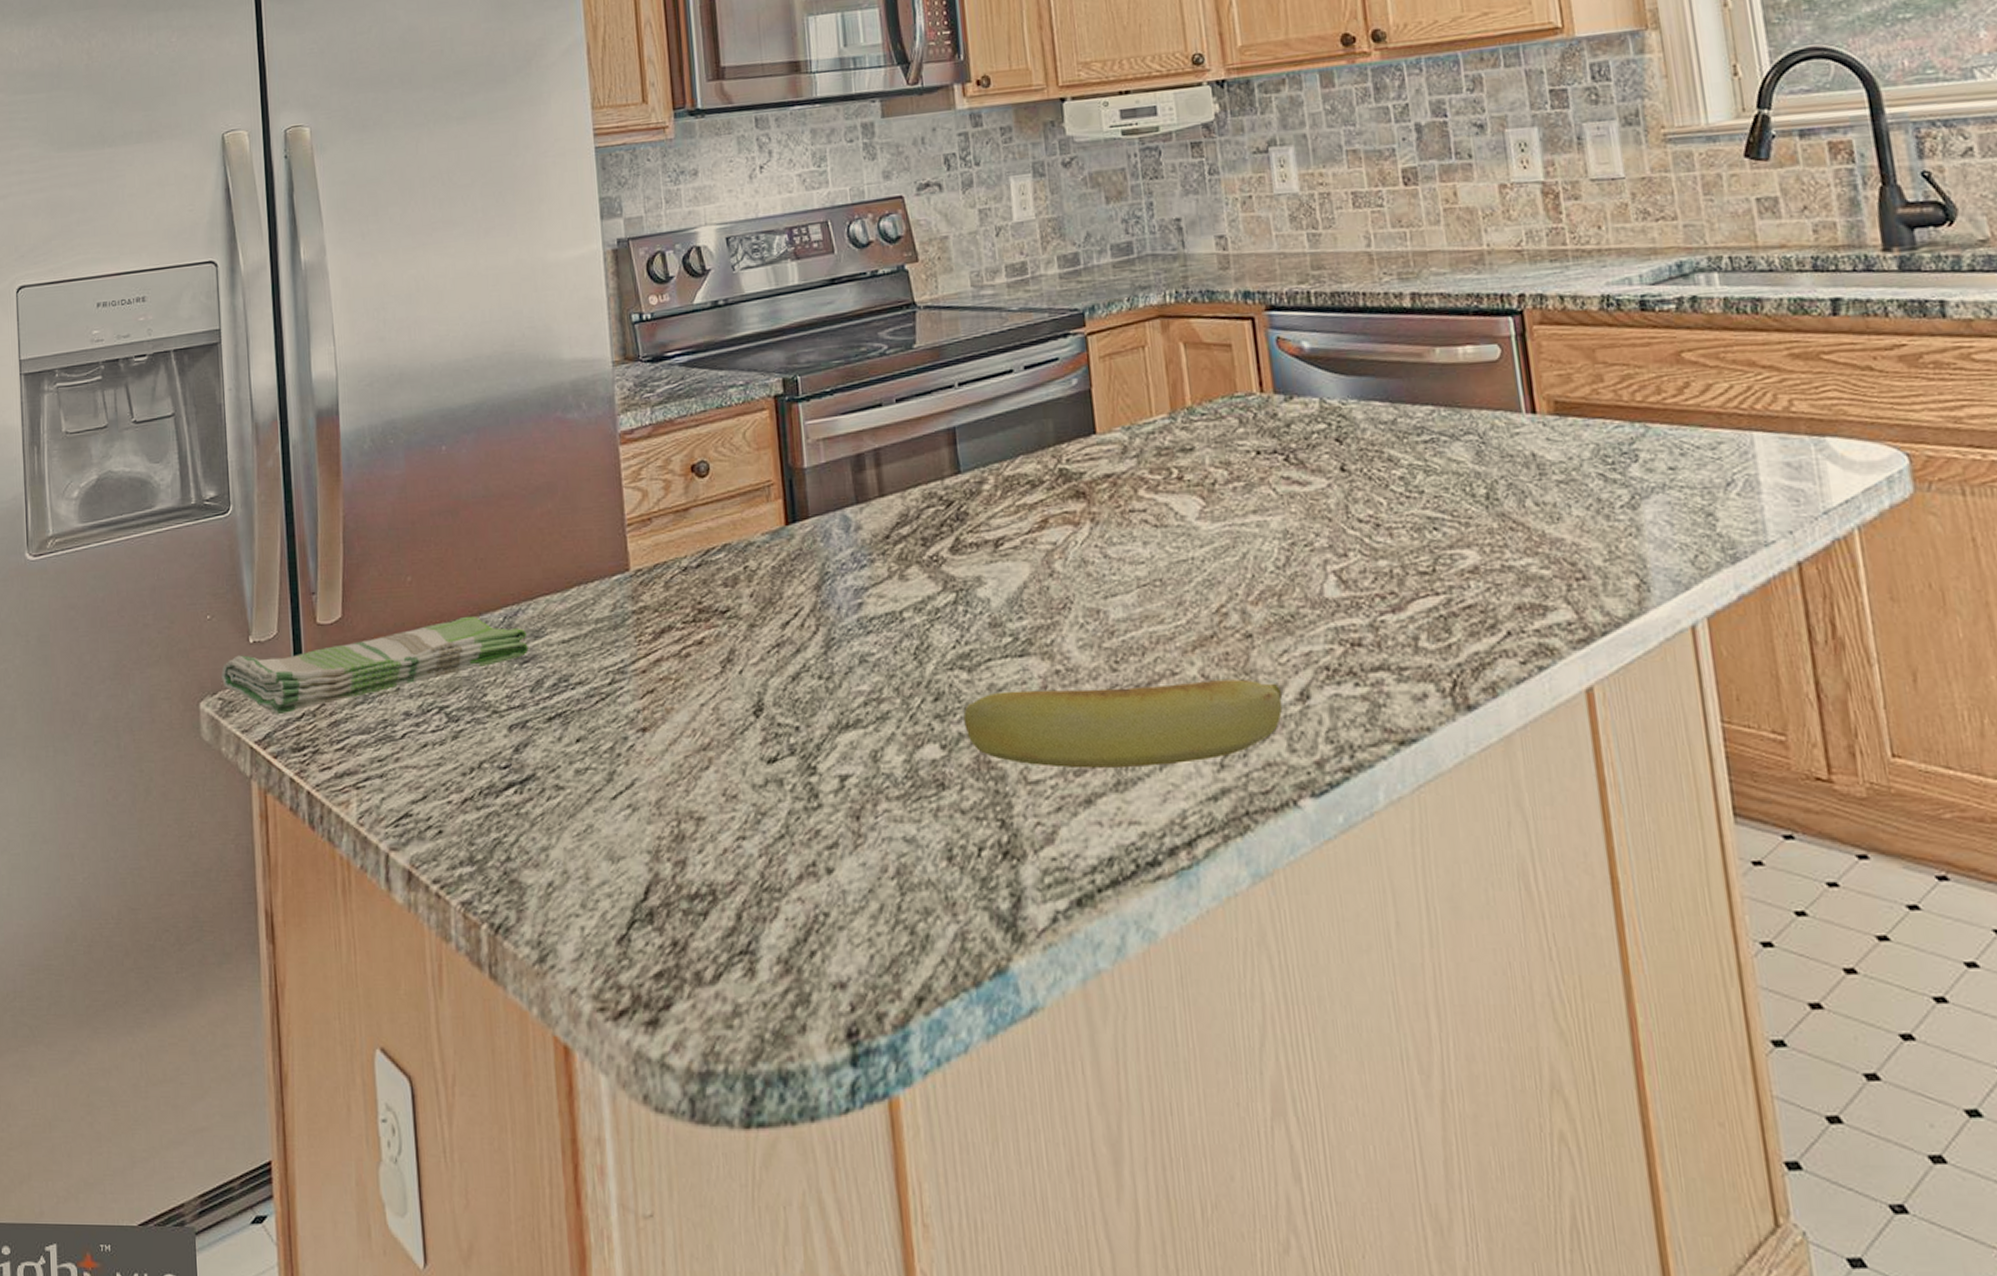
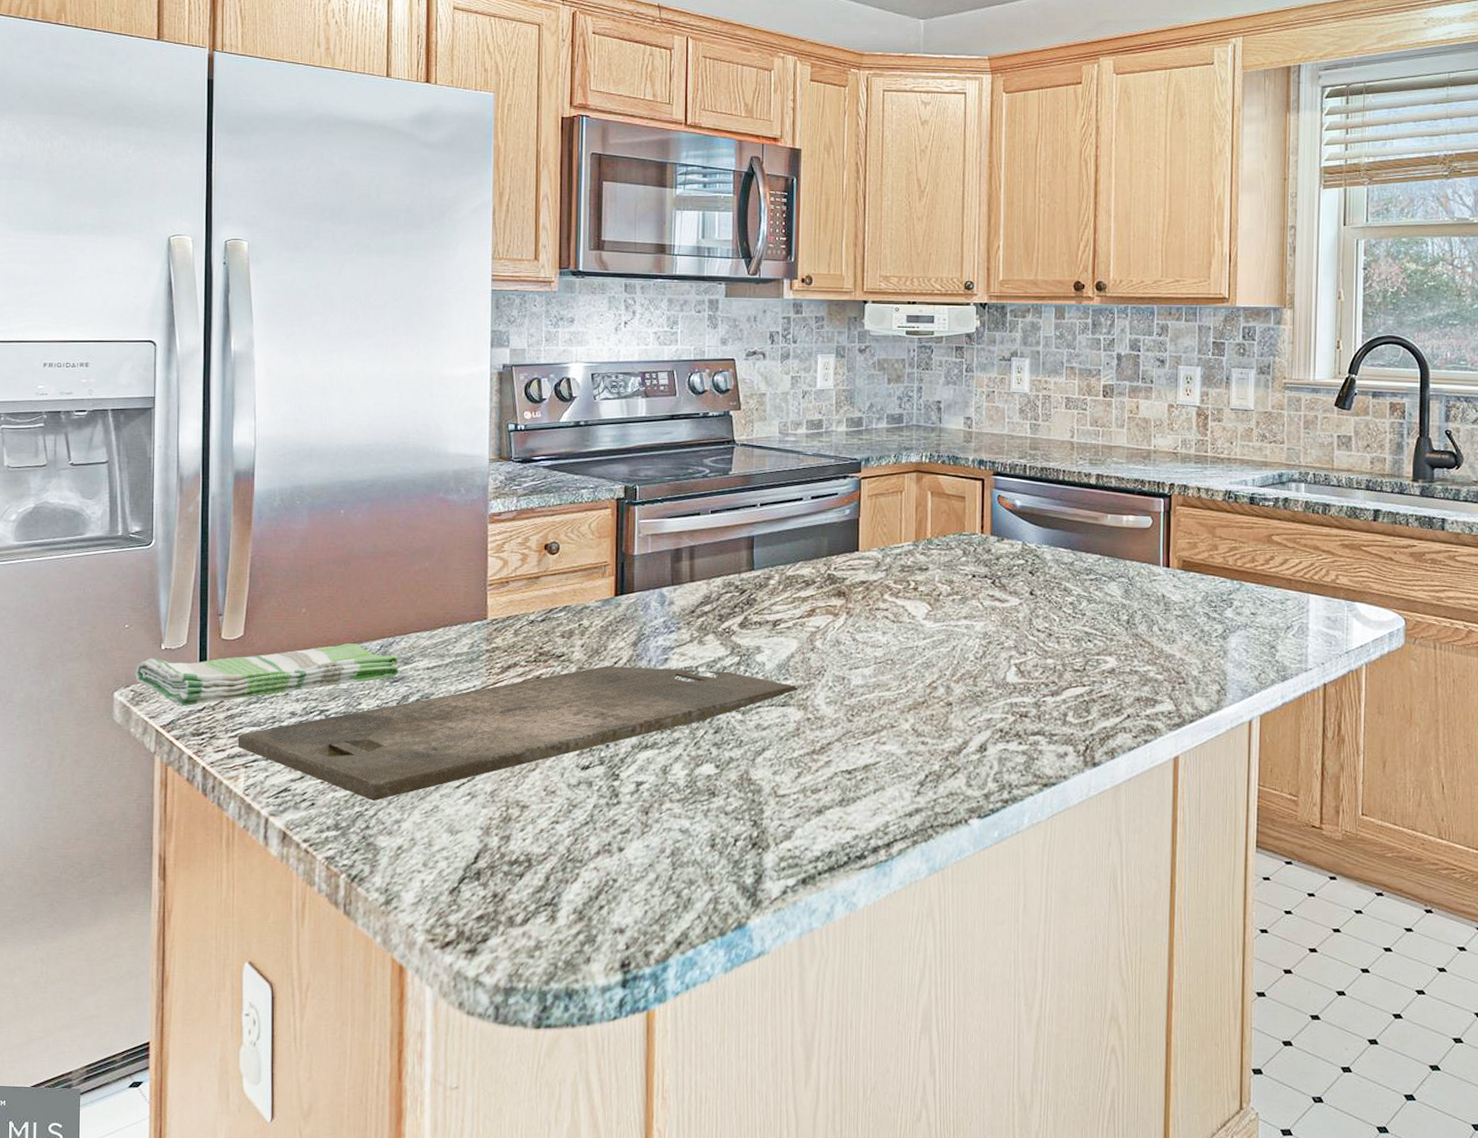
cutting board: none [345,614,1038,824] -> present [238,666,797,802]
banana: present [963,679,1283,769] -> none [735,730,967,790]

